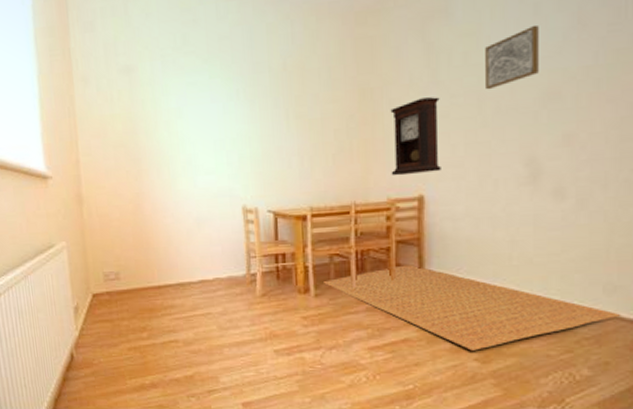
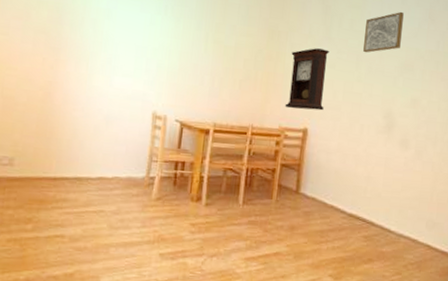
rug: present [322,265,622,351] -> none [214,186,436,268]

